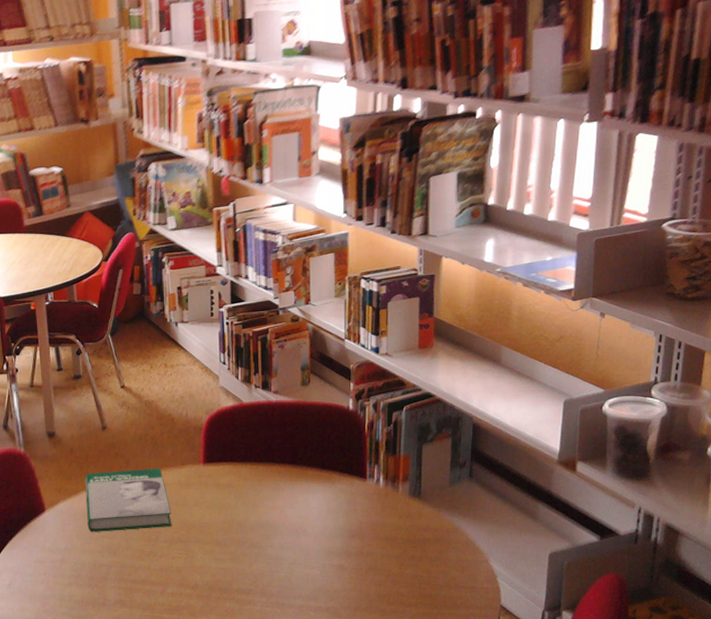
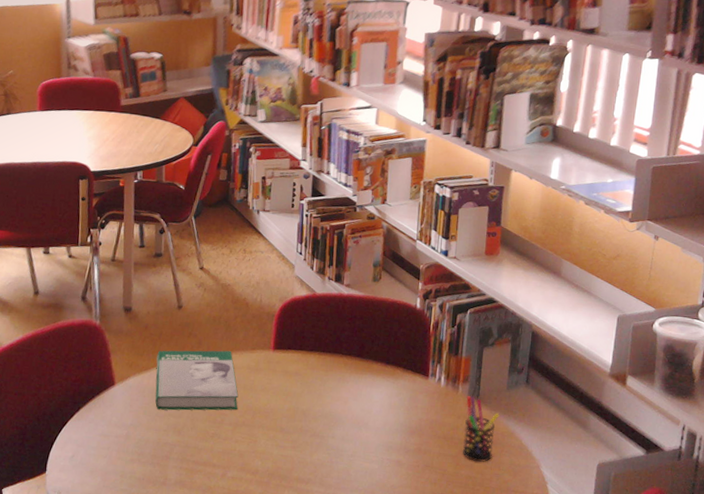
pen holder: none [407,494,443,560] -> present [463,395,500,462]

